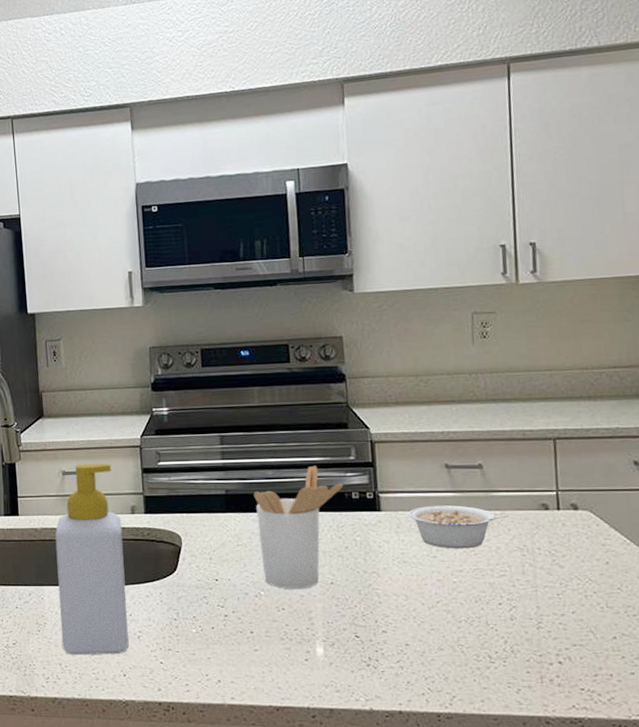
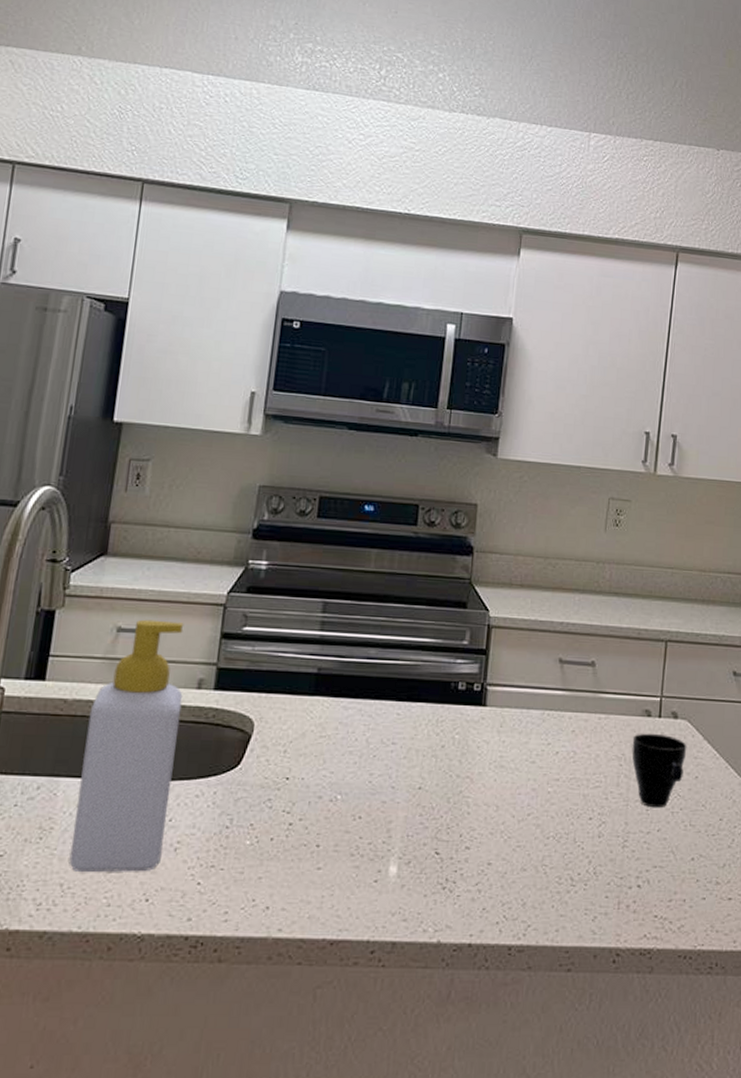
utensil holder: present [254,465,344,590] -> none [344,647,452,794]
legume: present [408,505,510,549] -> none [513,704,613,755]
cup: none [532,525,593,593] -> present [632,733,687,808]

